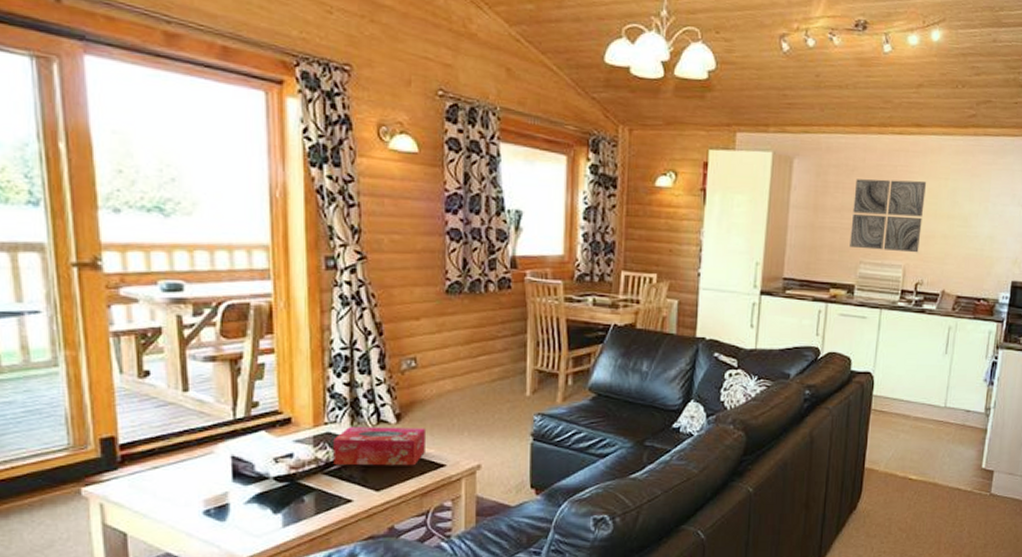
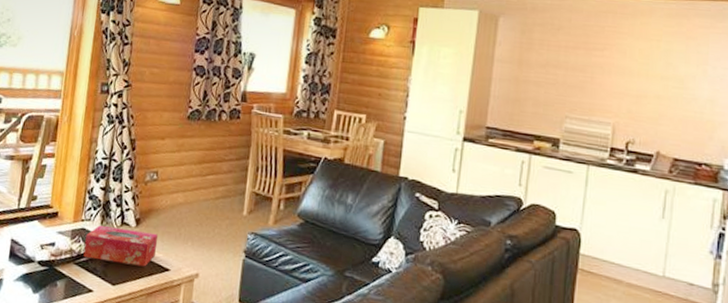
wall art: present [850,179,927,253] -> none [555,37,637,112]

